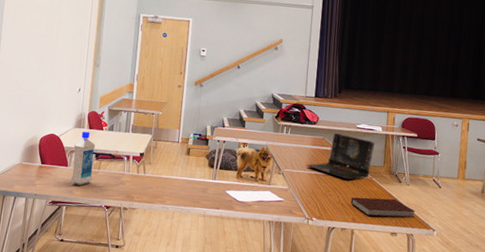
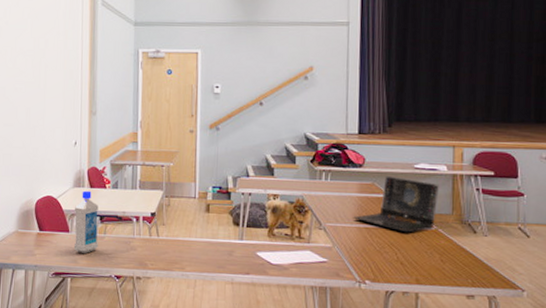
notebook: present [350,197,415,218] -> none [412,253,497,277]

